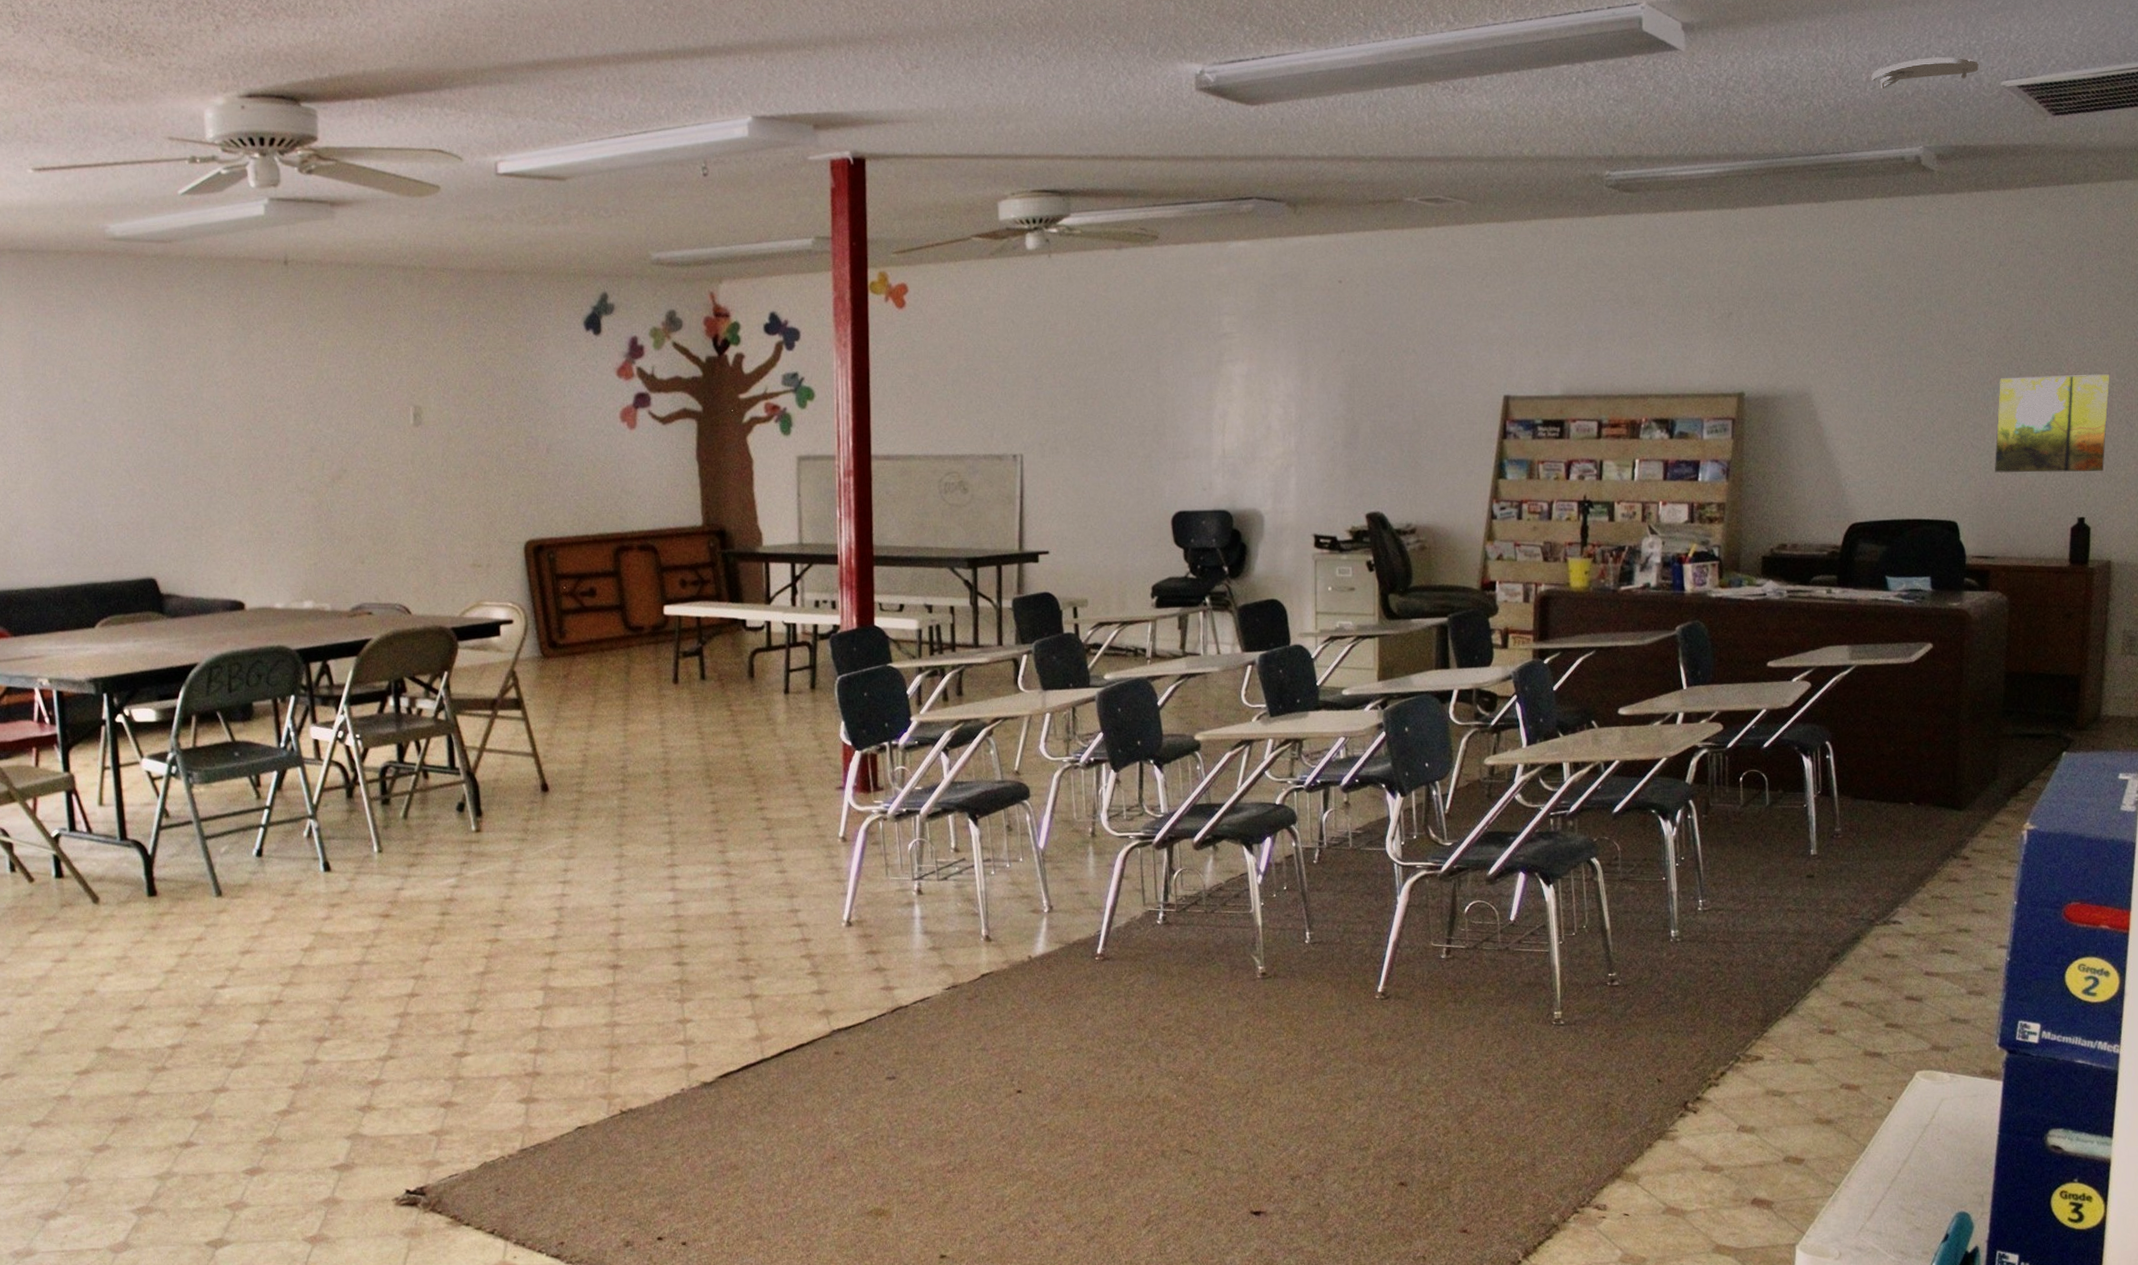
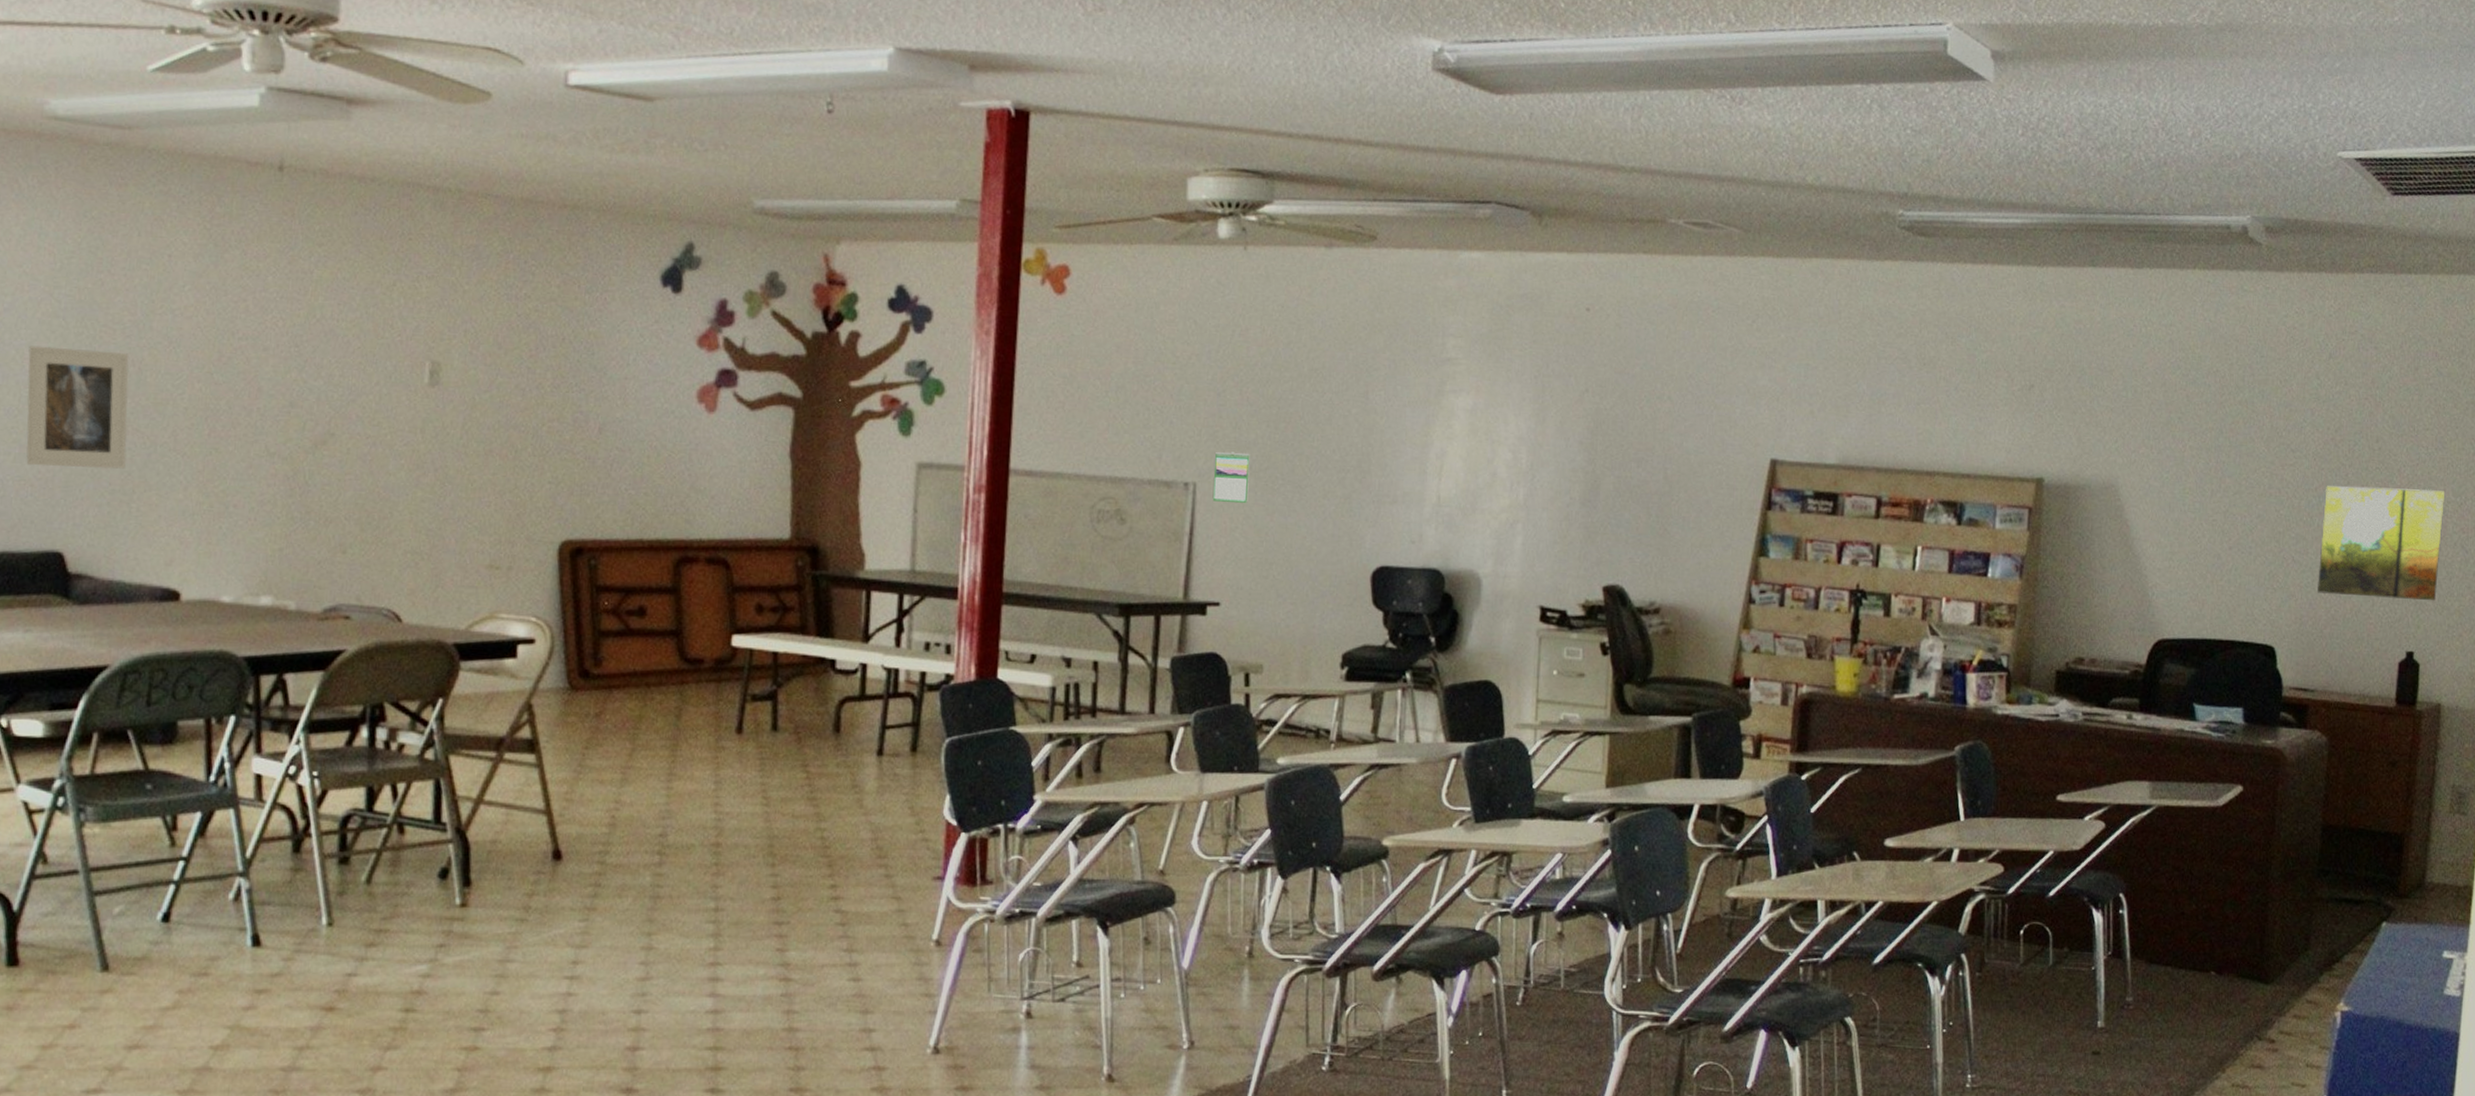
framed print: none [114,419,194,513] -> present [26,345,129,469]
calendar: none [1036,426,1066,469] -> present [1212,452,1250,504]
smoke detector: present [1871,57,1979,89] -> none [2197,117,2314,147]

